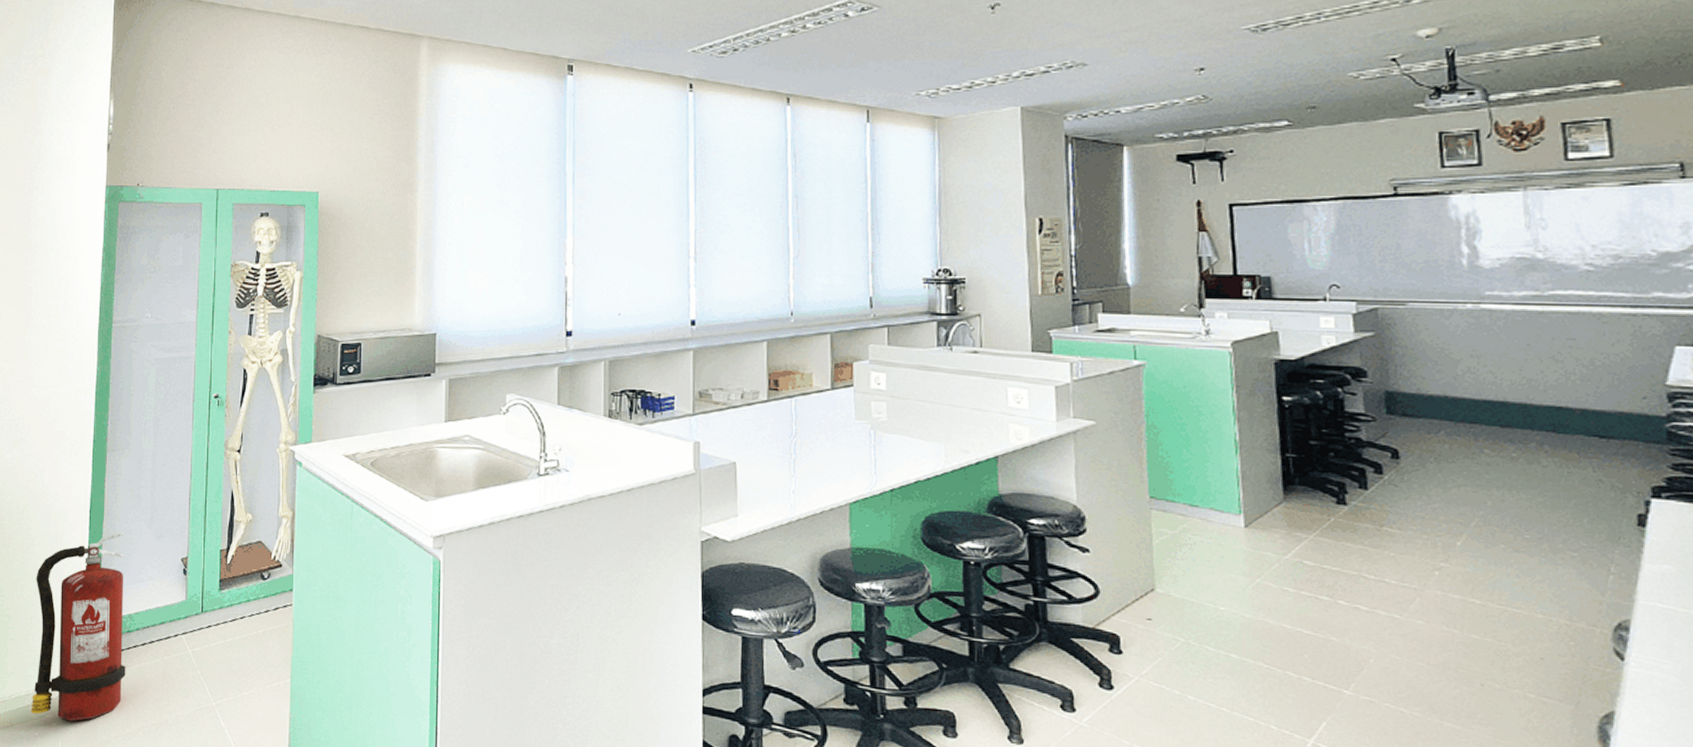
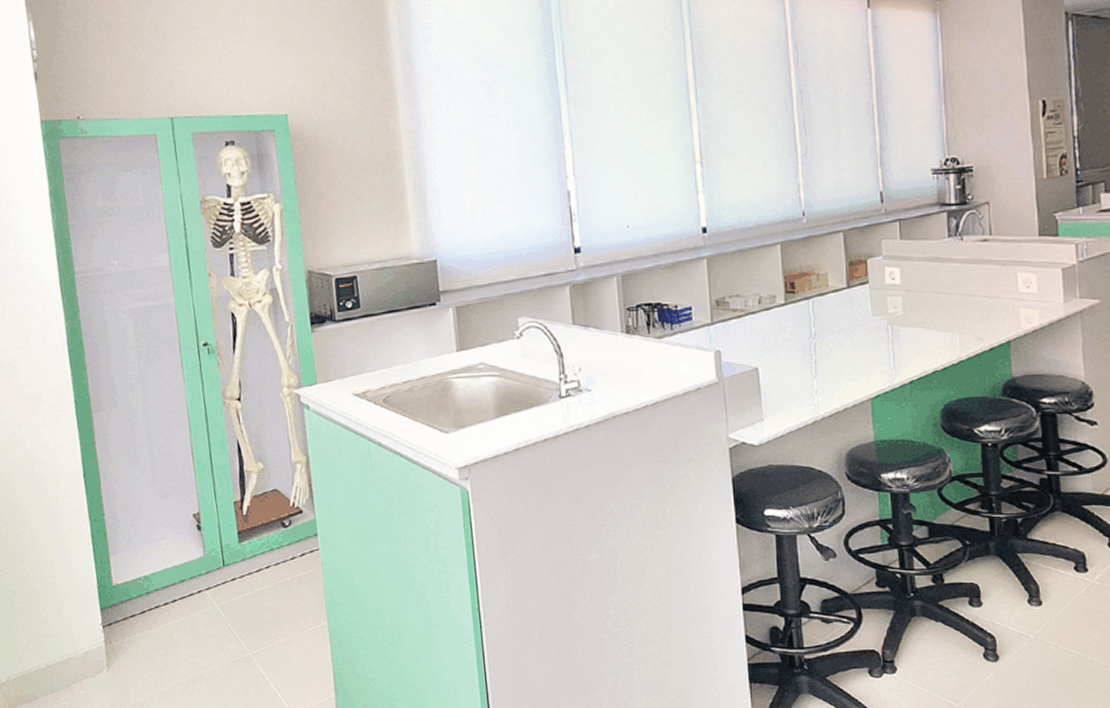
fire extinguisher: present [31,532,126,722] -> none [35,494,152,688]

